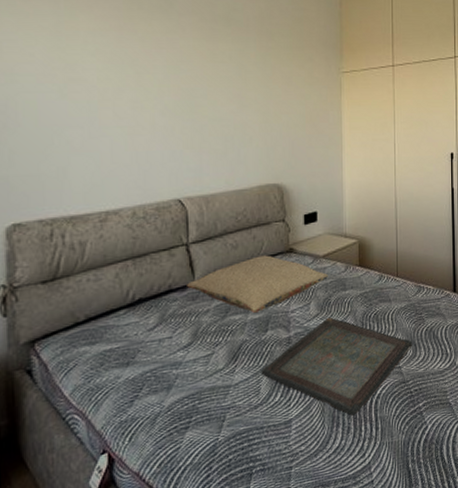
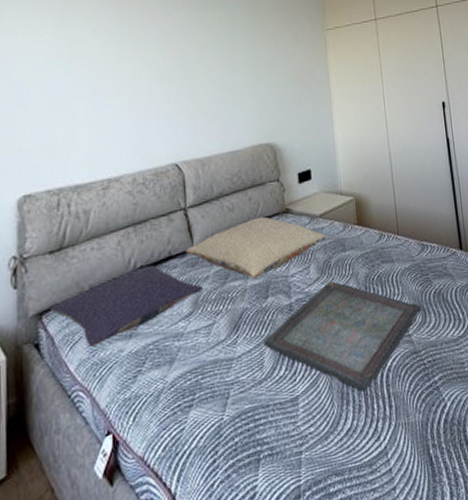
pillow: none [42,298,203,374] -> present [49,265,203,347]

